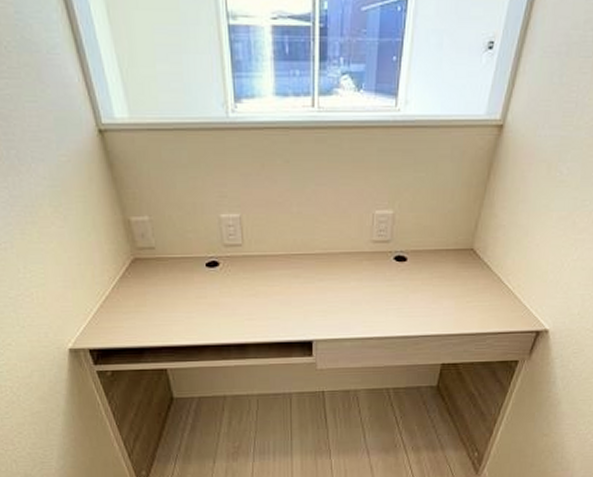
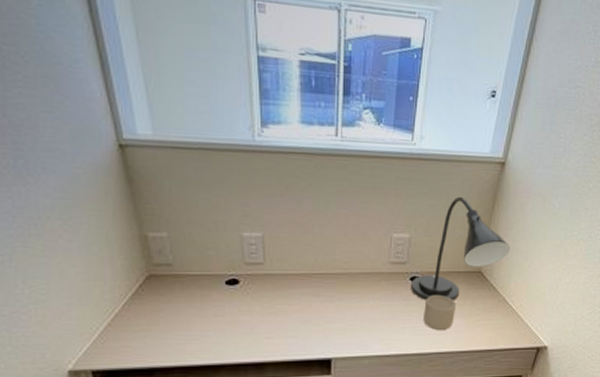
desk lamp: none [395,166,508,281] -> present [411,196,510,301]
mug: none [409,274,444,312] -> present [423,294,456,330]

